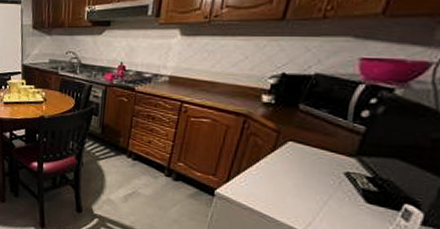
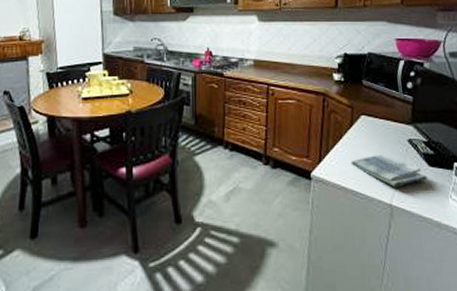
dish towel: none [264,182,361,218] -> present [351,155,428,188]

